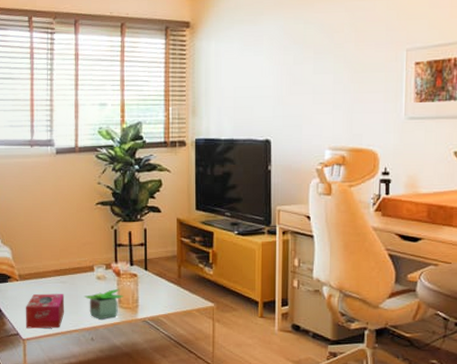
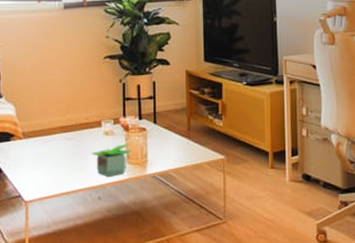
tissue box: present [25,293,65,329] -> none [28,151,71,190]

